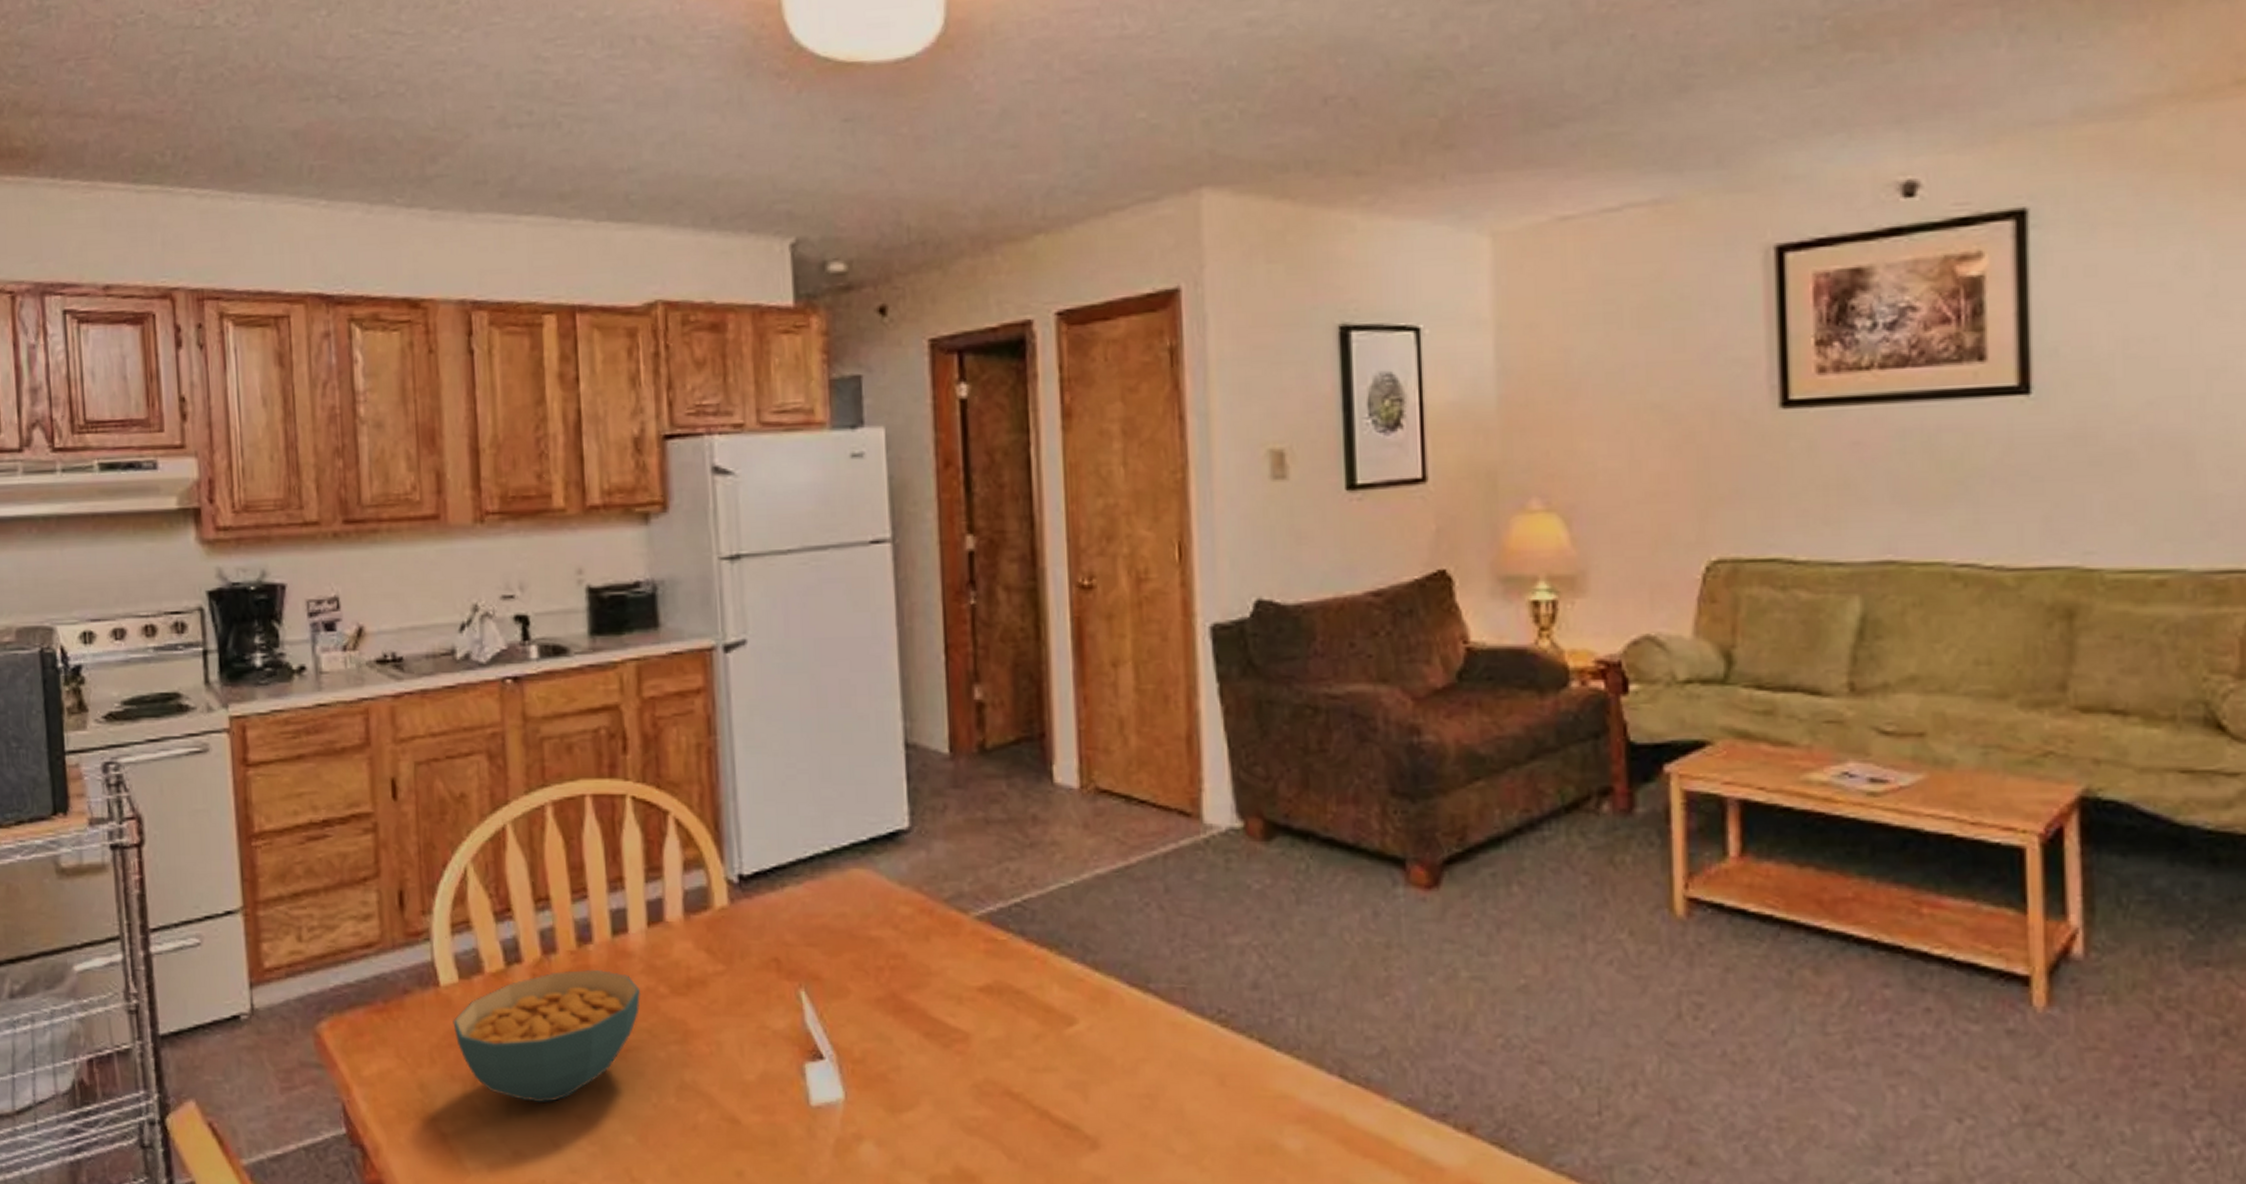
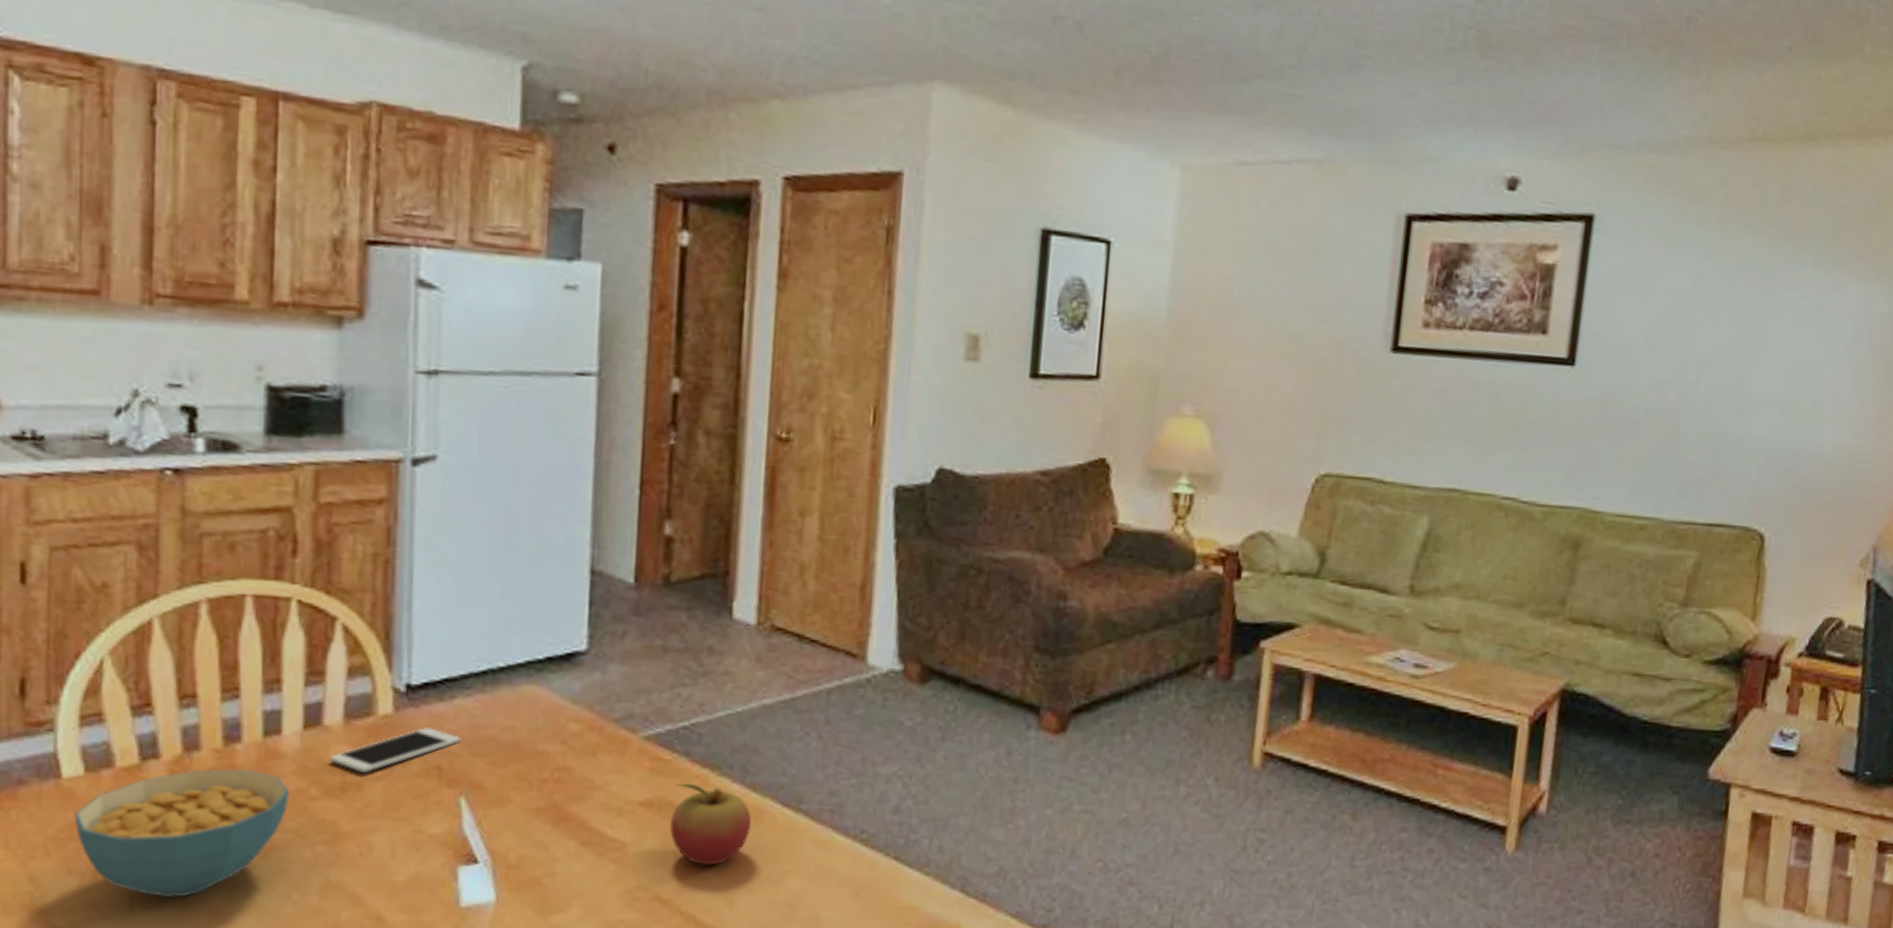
cell phone: none [674,917,796,968] -> present [330,726,462,773]
fruit: none [1013,965,1099,1055] -> present [670,783,752,866]

